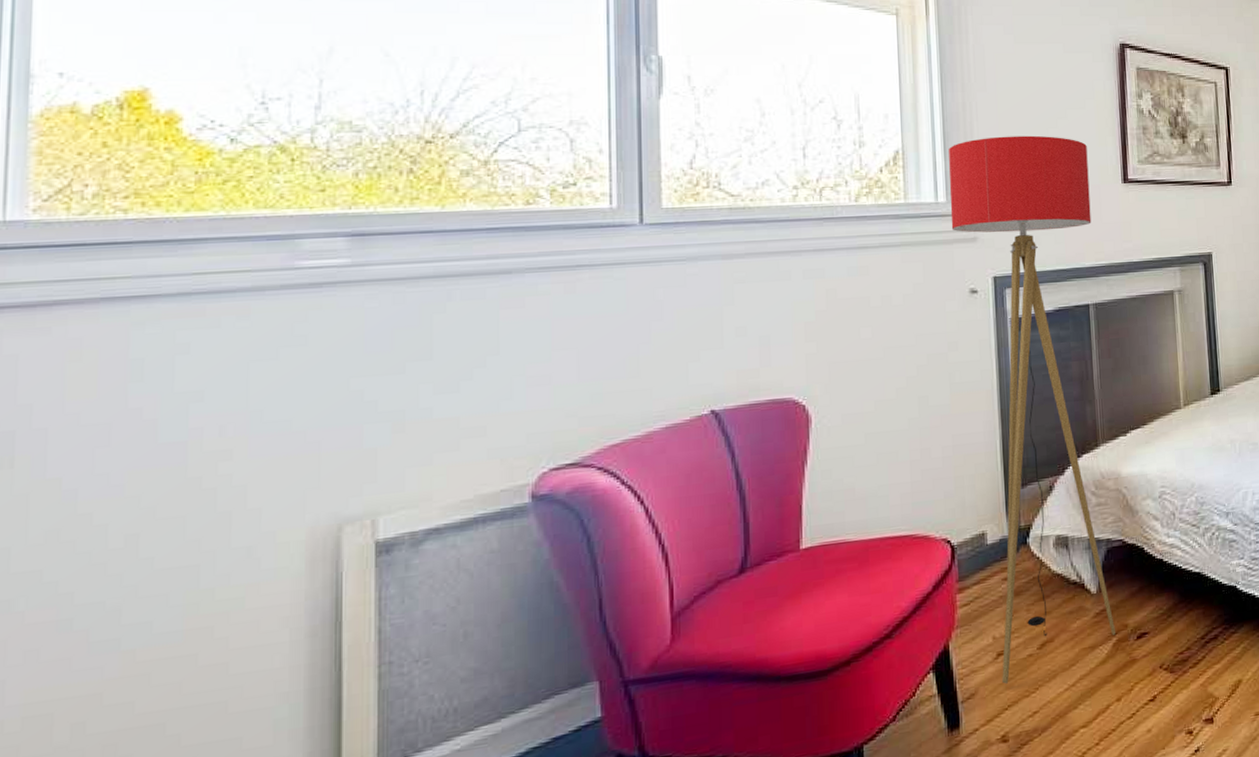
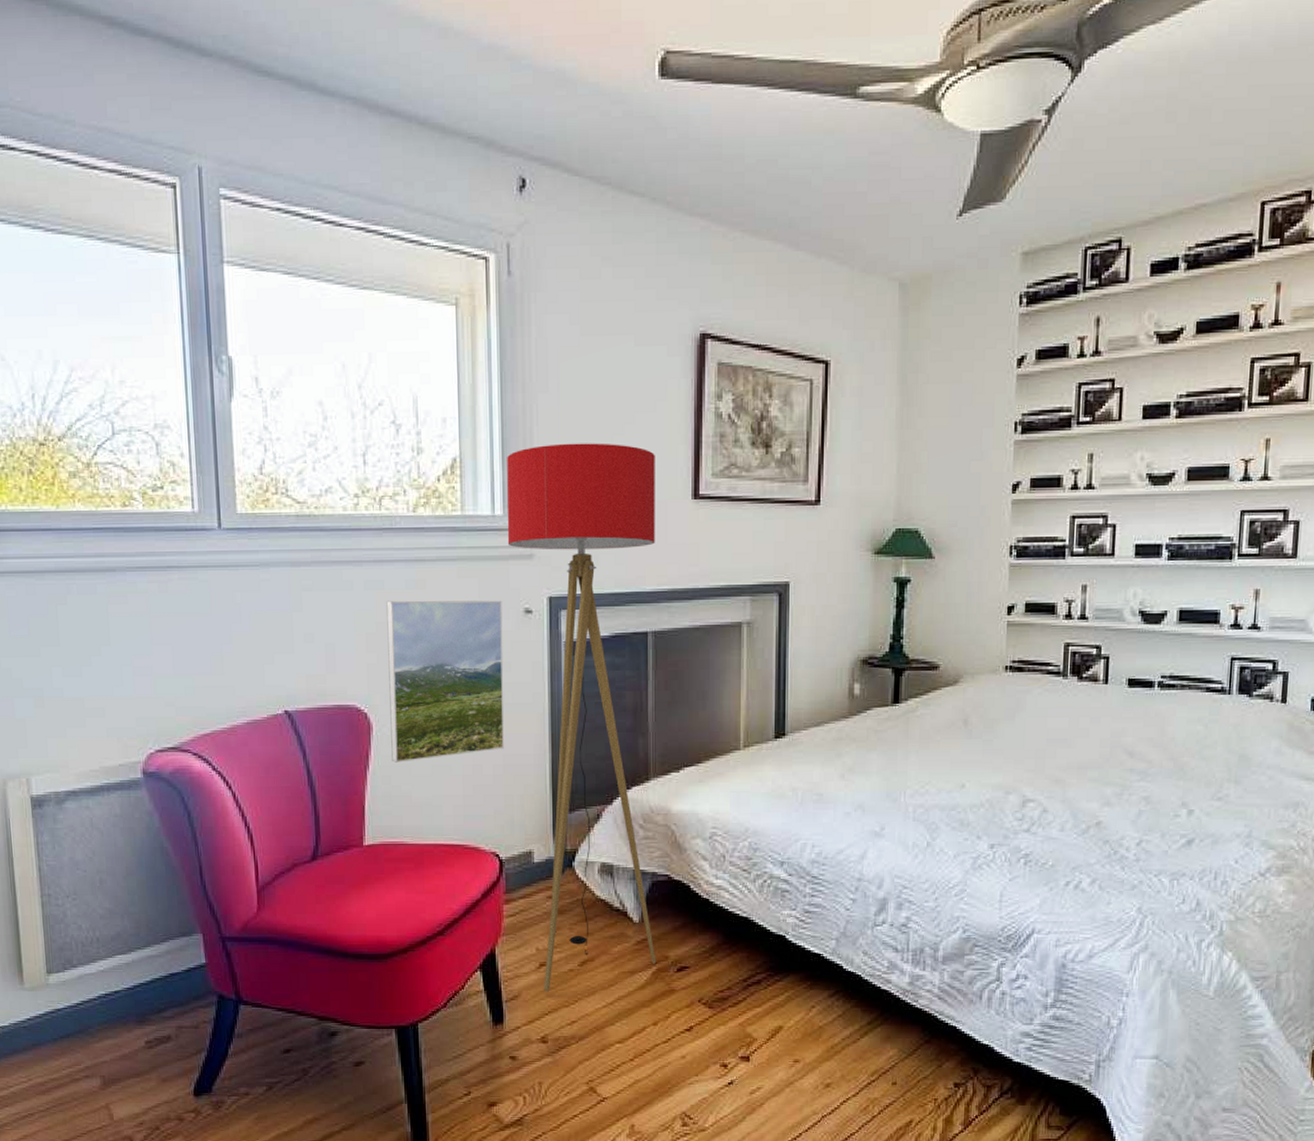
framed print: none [827,282,953,455] -> present [386,600,504,763]

